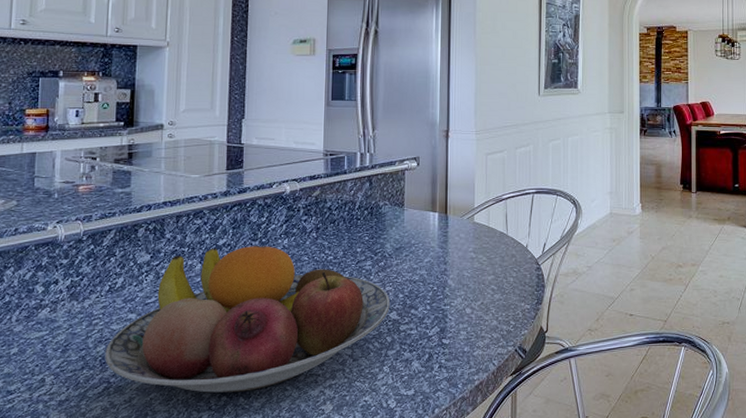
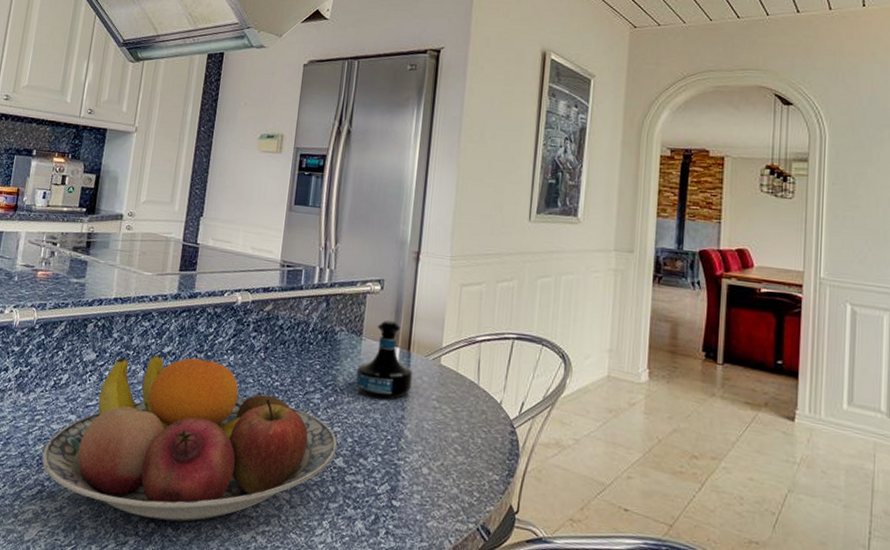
tequila bottle: none [401,190,451,258] -> present [355,320,412,400]

